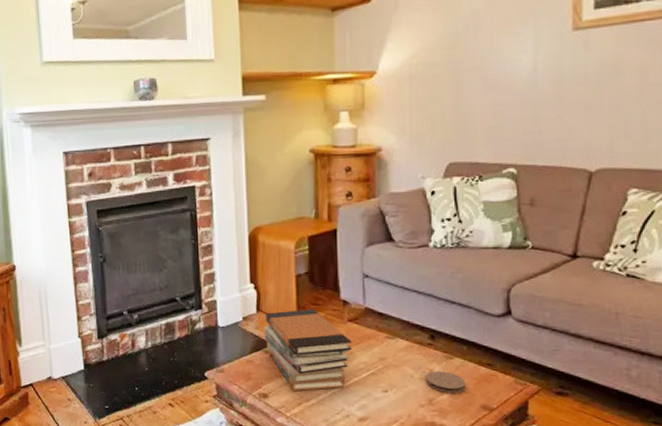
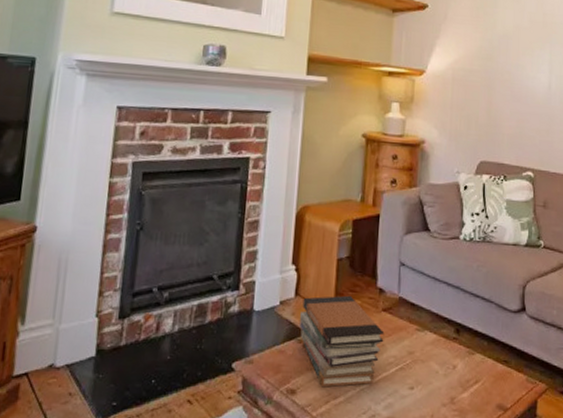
coaster: present [425,371,466,394] -> none [448,367,485,392]

